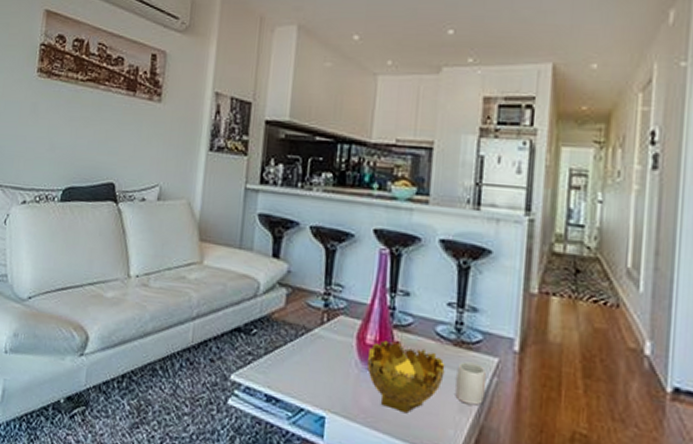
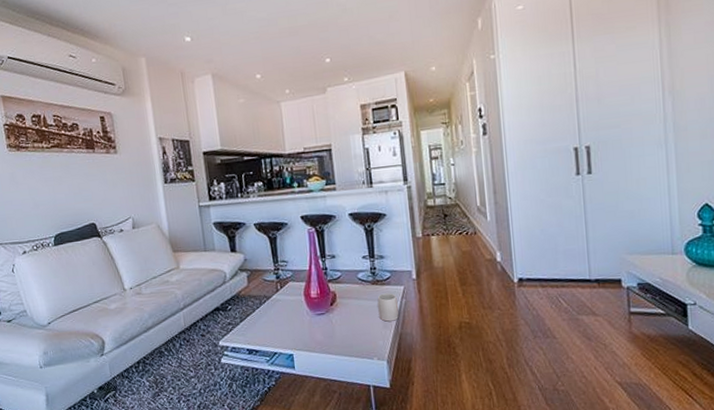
decorative bowl: present [366,340,445,414] -> none [314,290,370,338]

